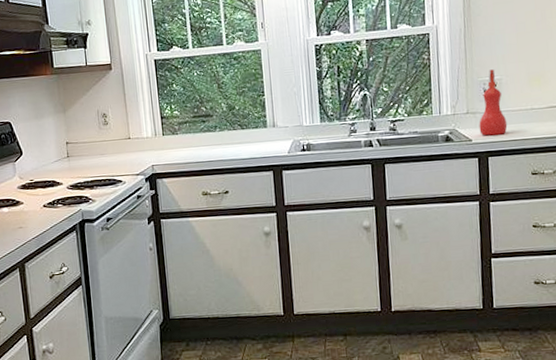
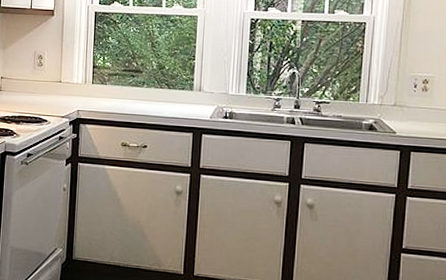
spray bottle: present [479,69,508,136] -> none [405,66,435,132]

